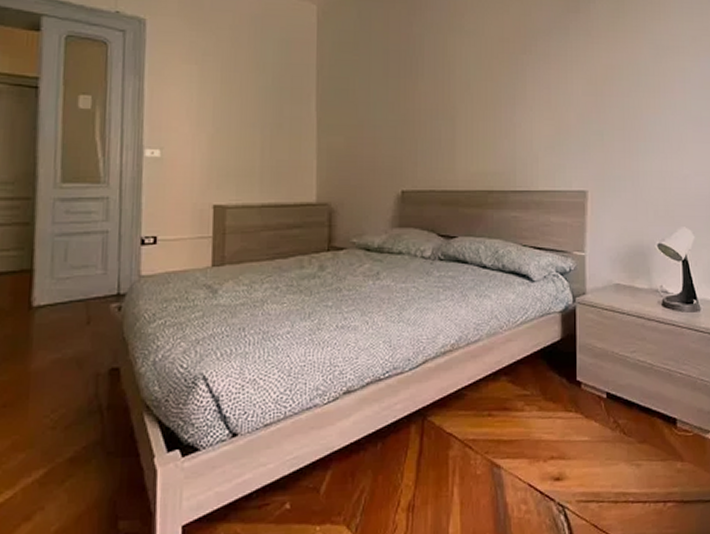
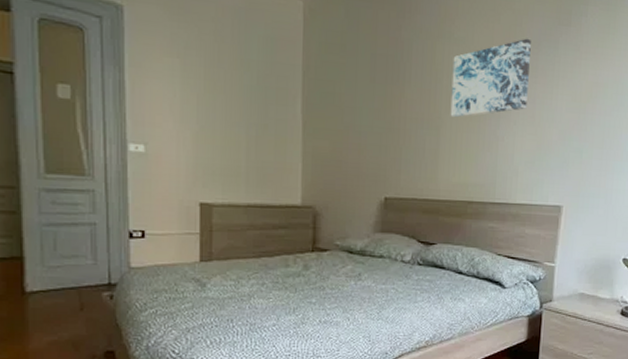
wall art: none [465,26,542,107] -> present [450,38,531,118]

